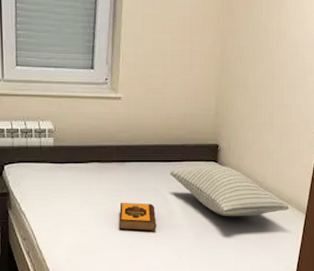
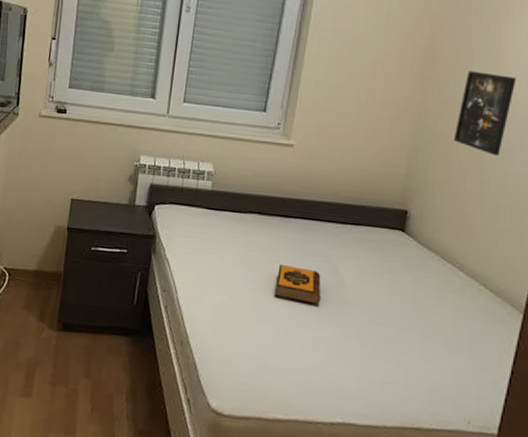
pillow: present [170,165,289,217] -> none [343,234,500,306]
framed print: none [250,19,296,91] -> present [453,71,517,155]

